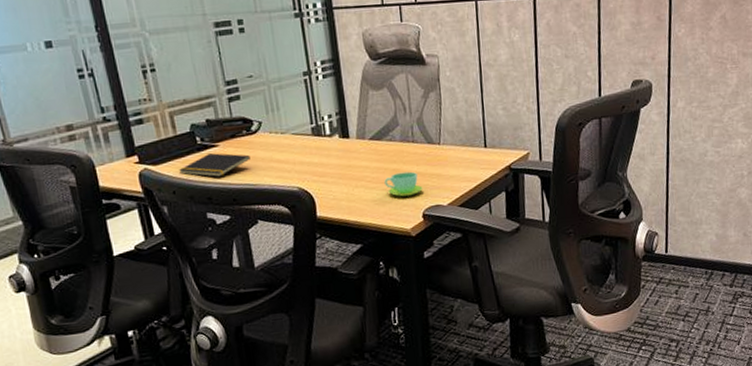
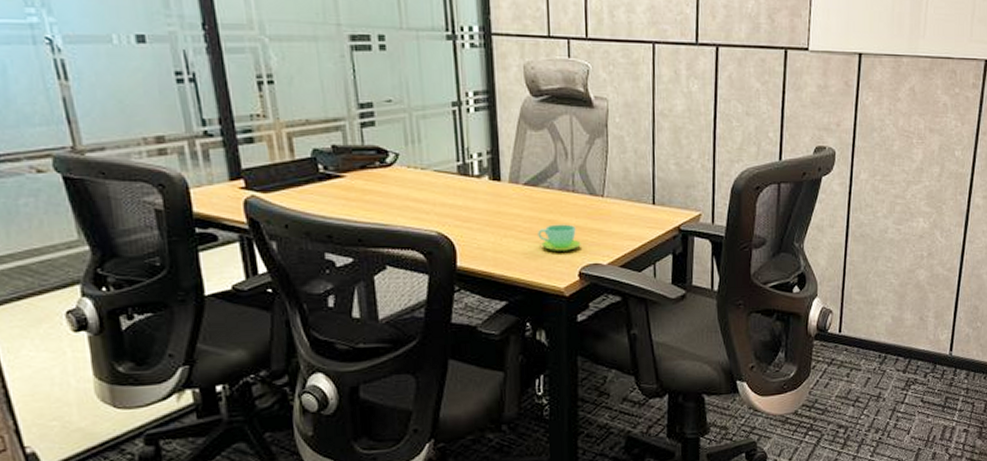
notepad: present [179,153,250,177] -> none [295,185,382,212]

